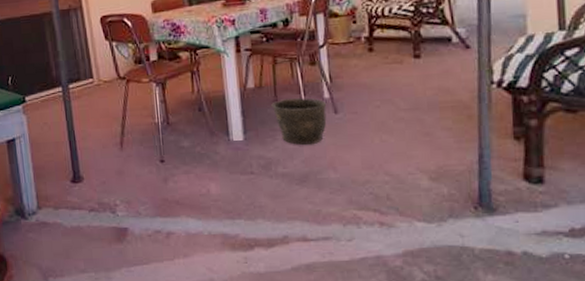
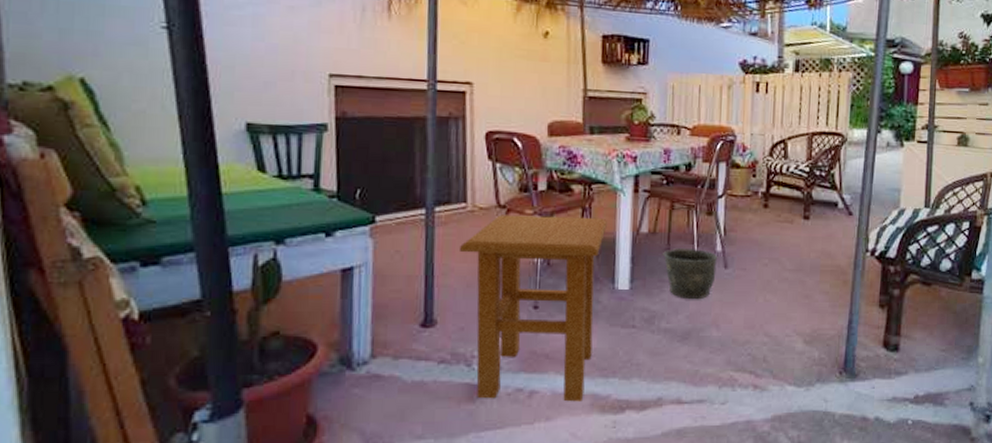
side table: none [92,78,217,241] -> present [459,215,607,402]

